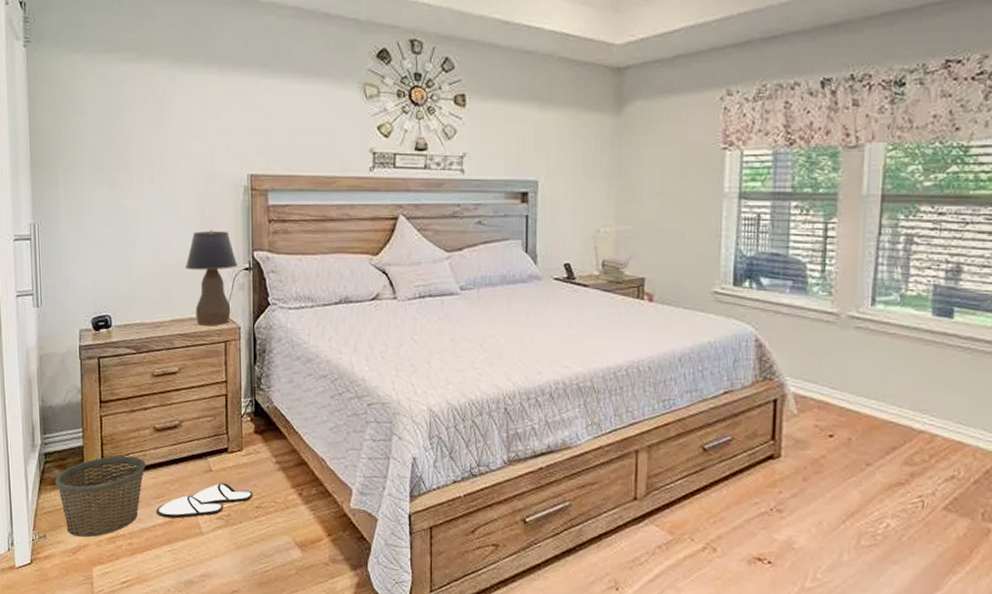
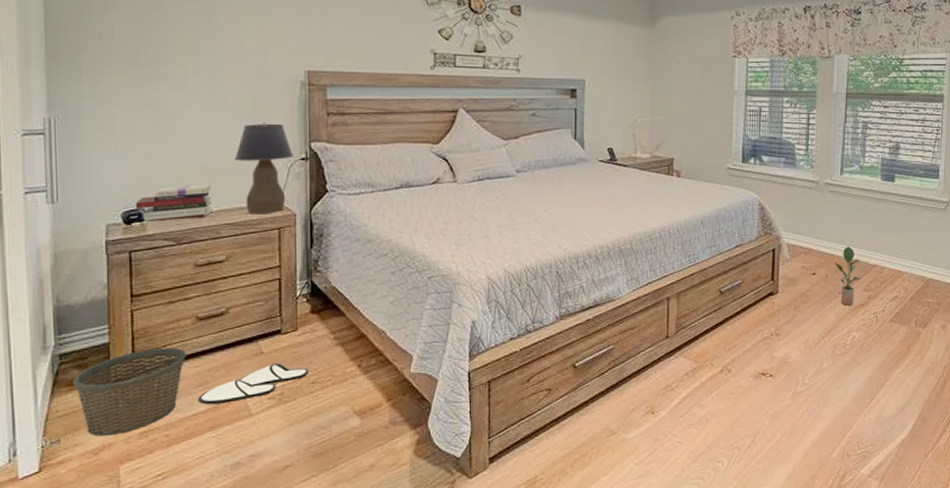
books: none [102,292,167,329] -> present [135,184,213,221]
books: present [597,257,629,284] -> none [635,142,661,164]
potted plant: none [861,402,900,483] -> present [835,246,861,306]

